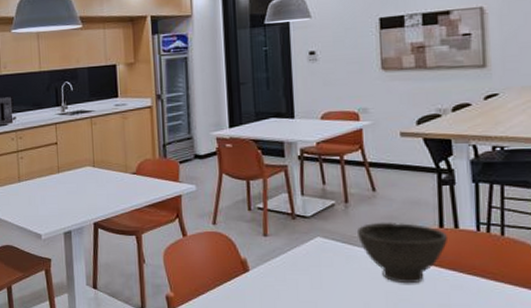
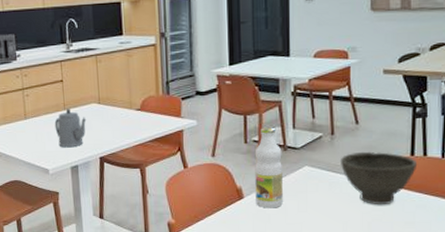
teapot: none [48,172,81,212] -> present [54,109,87,148]
bottle: none [260,194,294,284] -> present [254,127,283,208]

